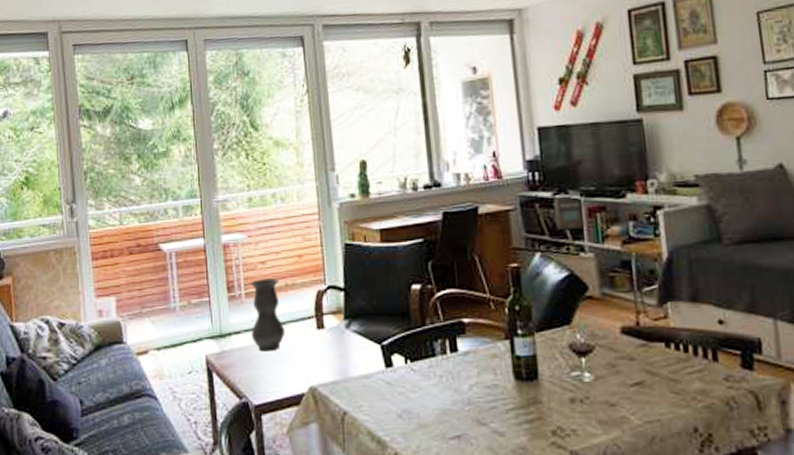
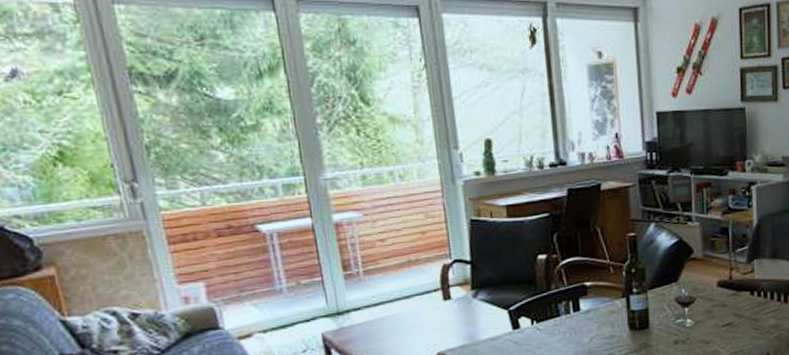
vase: present [249,278,286,352] -> none [368,255,410,325]

